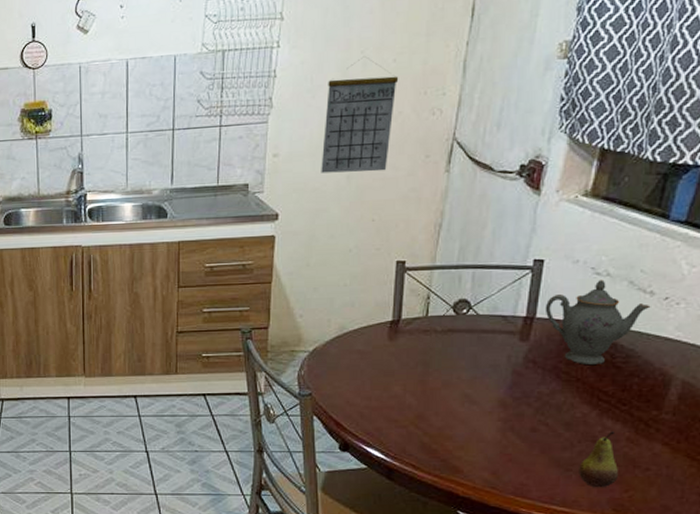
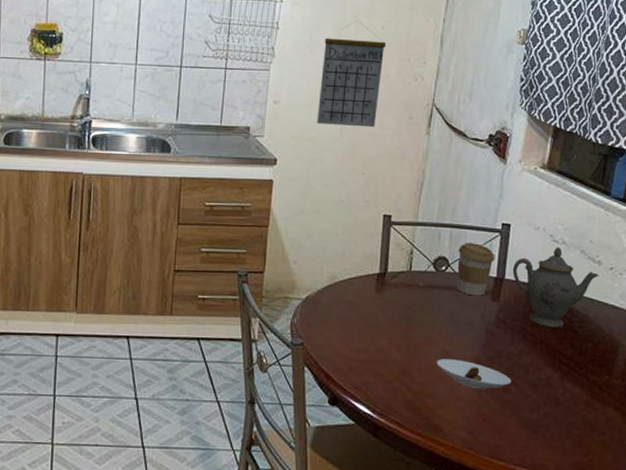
saucer: none [456,402,541,431] -> present [436,359,511,390]
coffee cup: none [480,283,525,337] -> present [457,243,495,296]
fruit: present [579,431,619,488] -> none [545,394,580,451]

